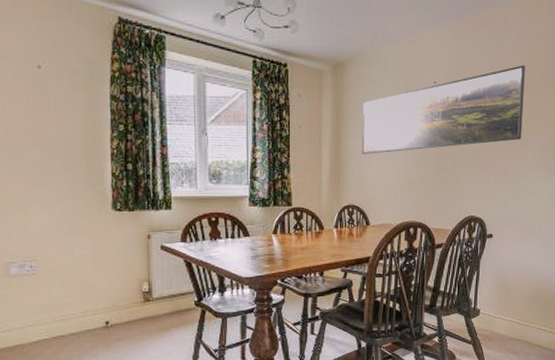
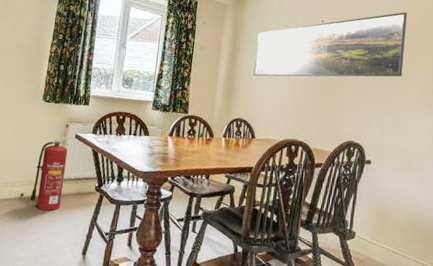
fire extinguisher: none [117,249,157,336] -> present [29,136,70,211]

